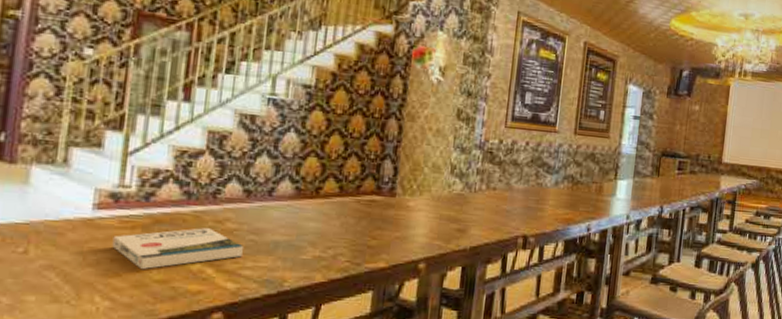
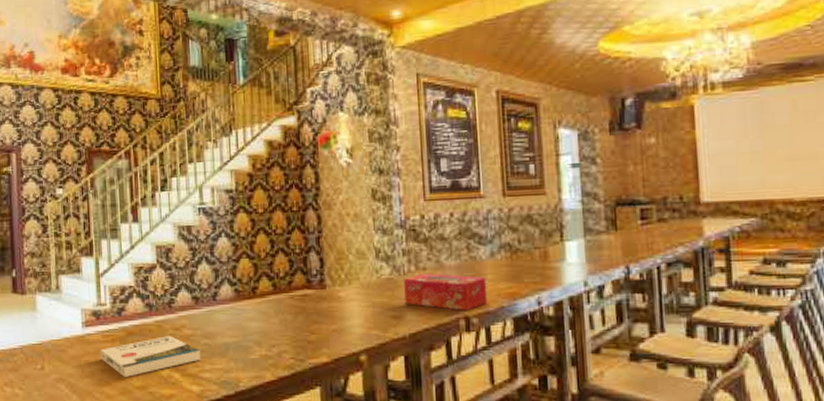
tissue box: none [471,193,548,231] -> present [404,273,488,311]

